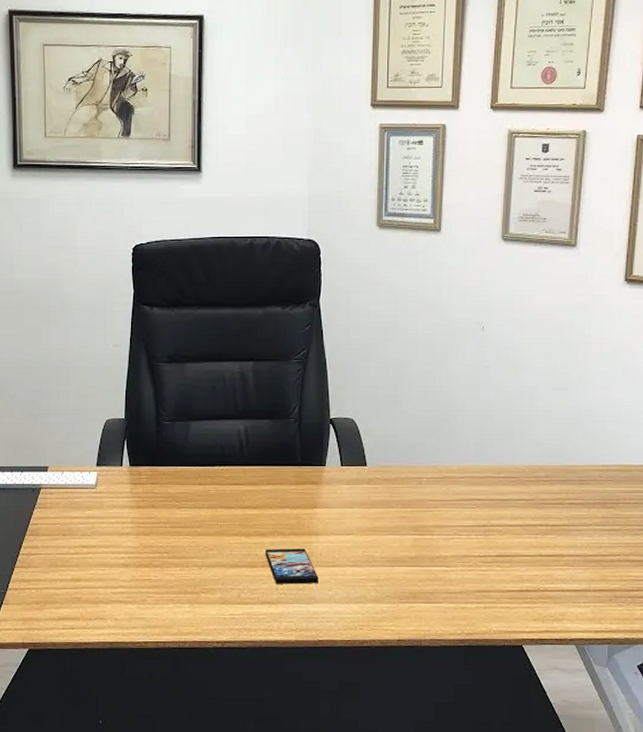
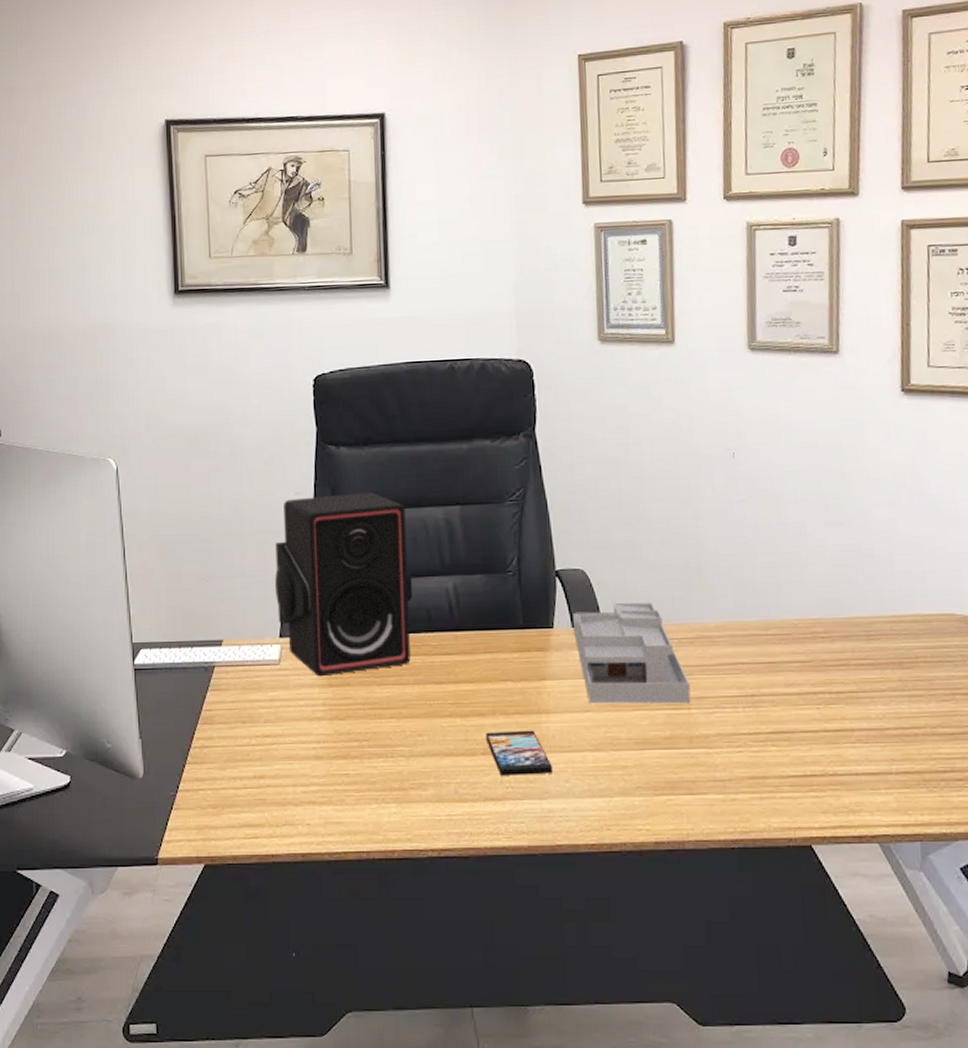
stereo: none [94,347,211,500] -> present [275,492,413,677]
desk organizer: none [341,446,434,531] -> present [572,602,691,704]

